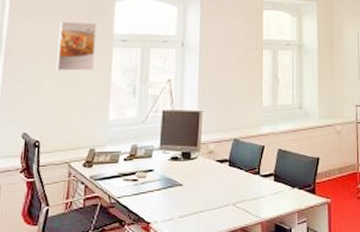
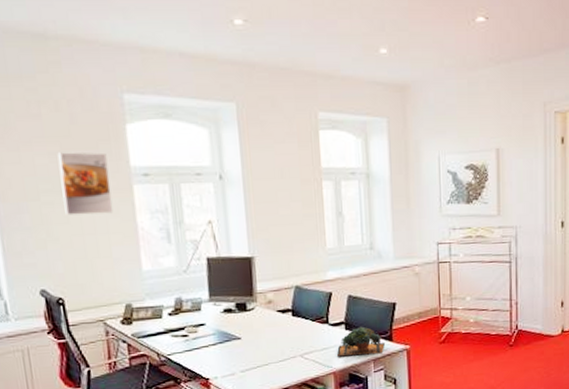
succulent plant: none [264,178,309,207] -> present [336,326,386,357]

